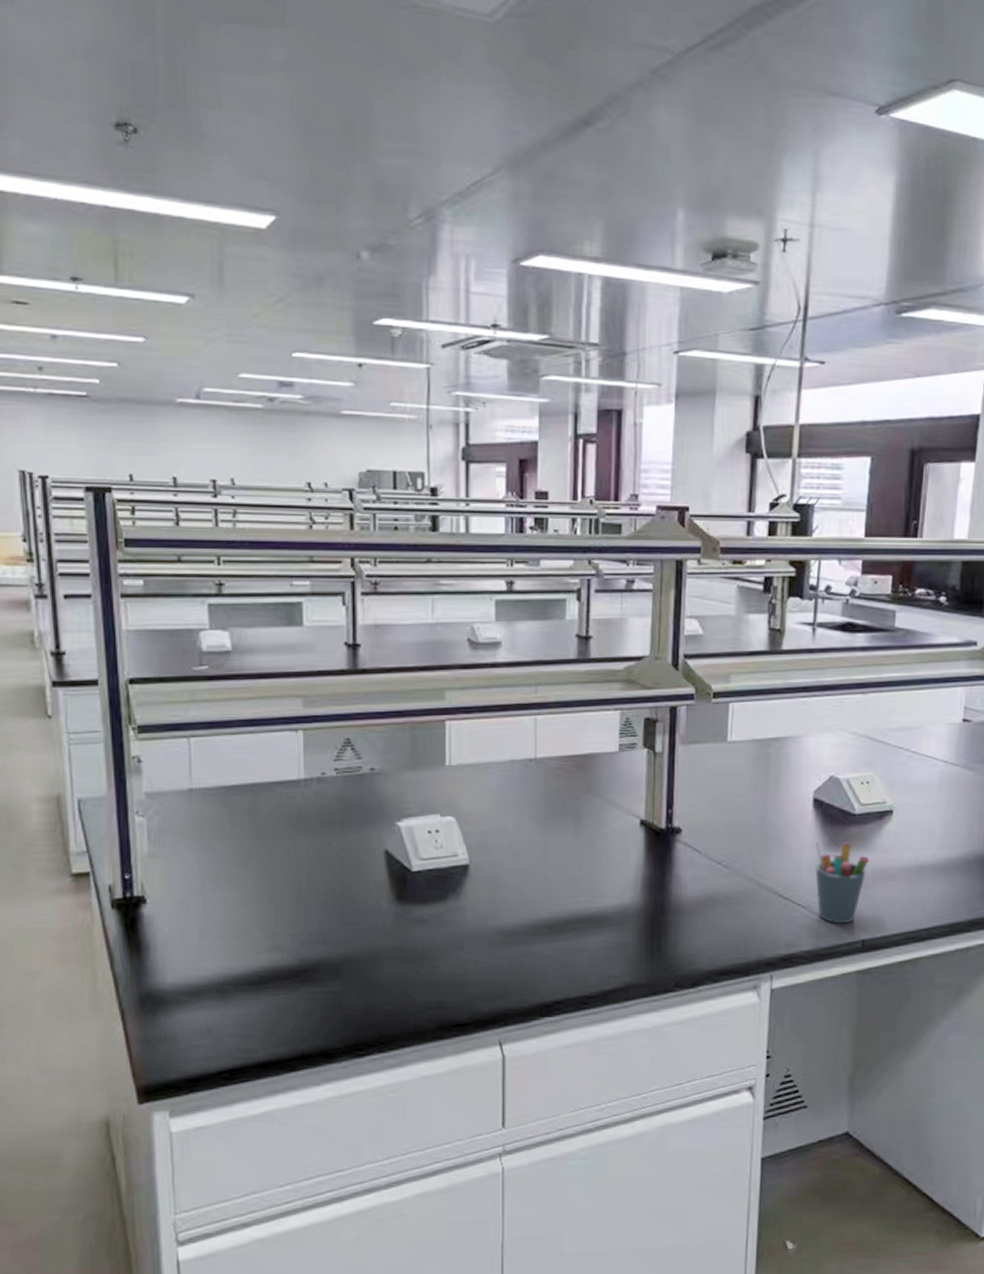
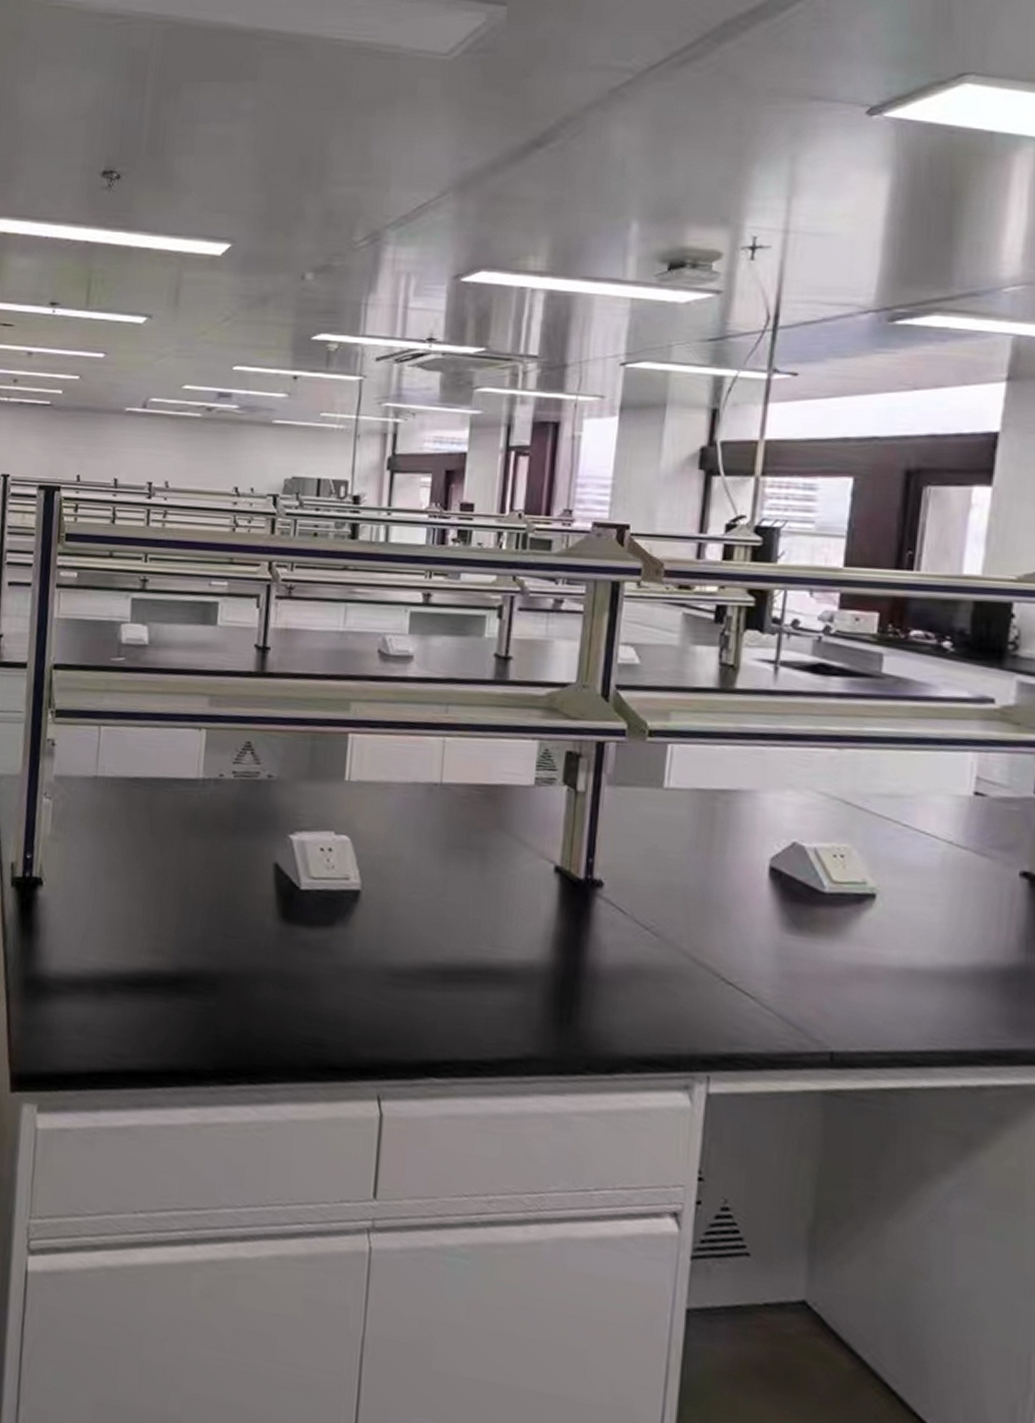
pen holder: present [815,839,869,924] -> none [769,917,842,1027]

